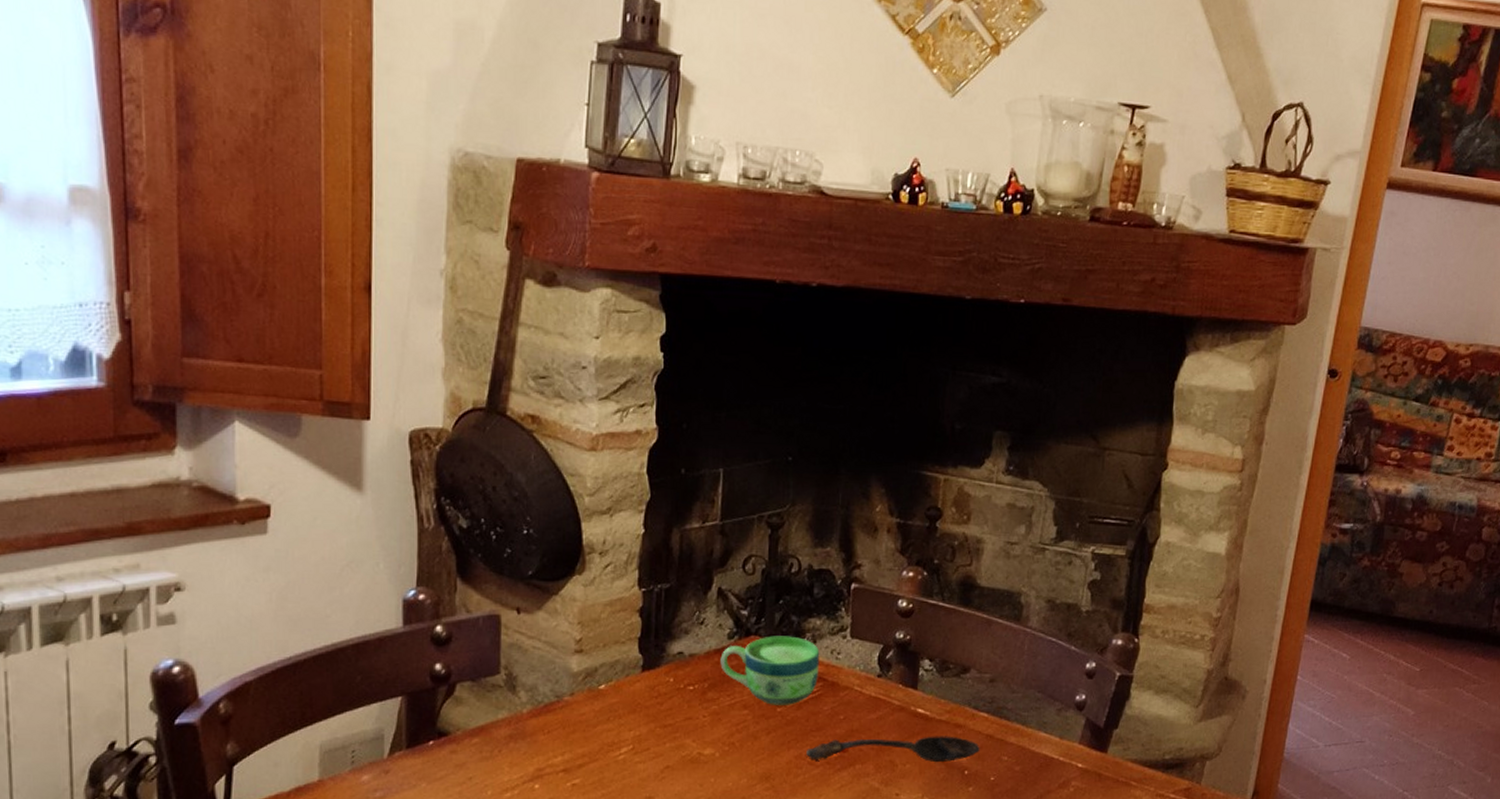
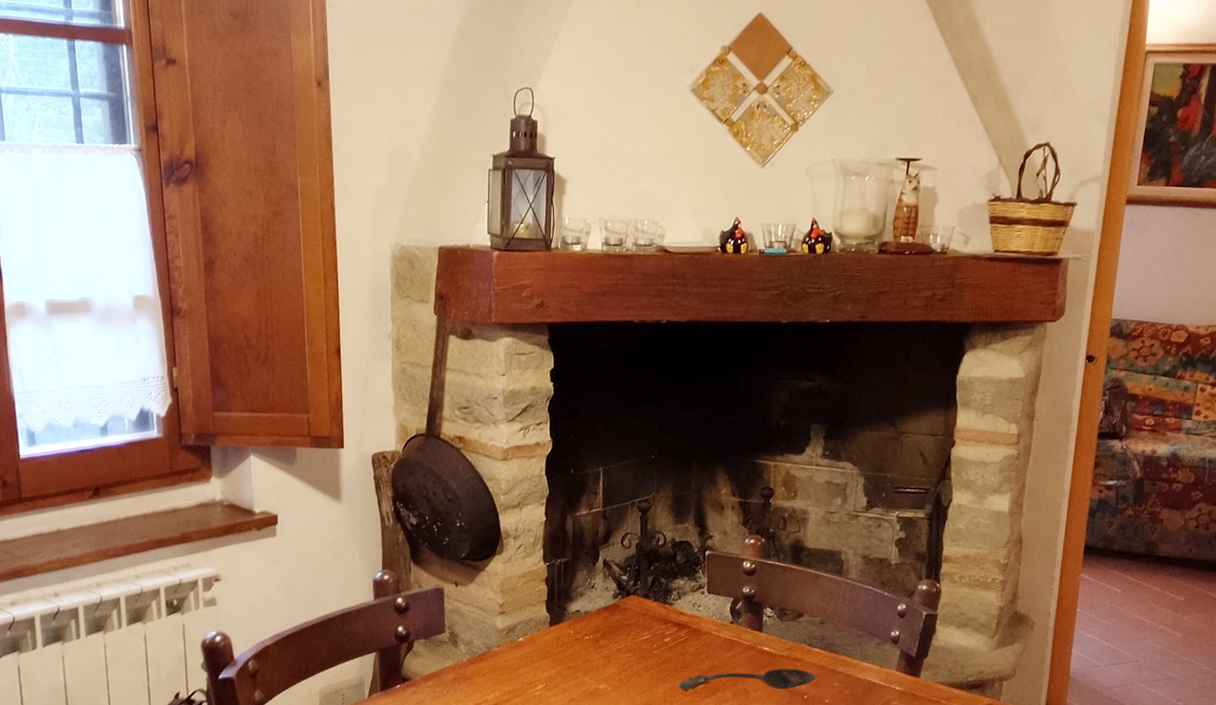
cup: present [720,636,820,705] -> none [608,594,685,649]

